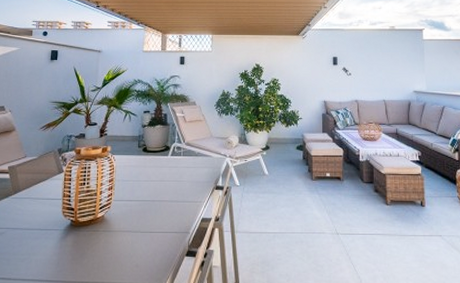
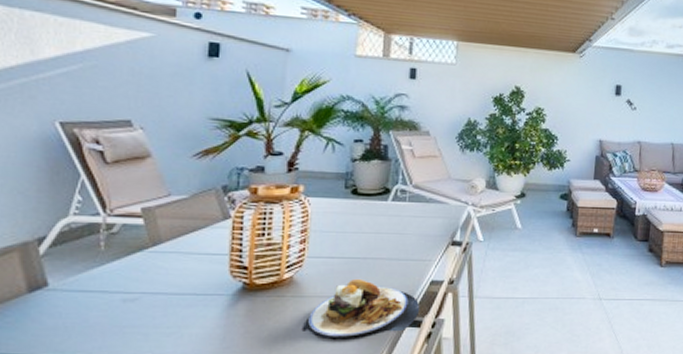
plate: none [110,217,195,267] -> present [301,278,420,341]

